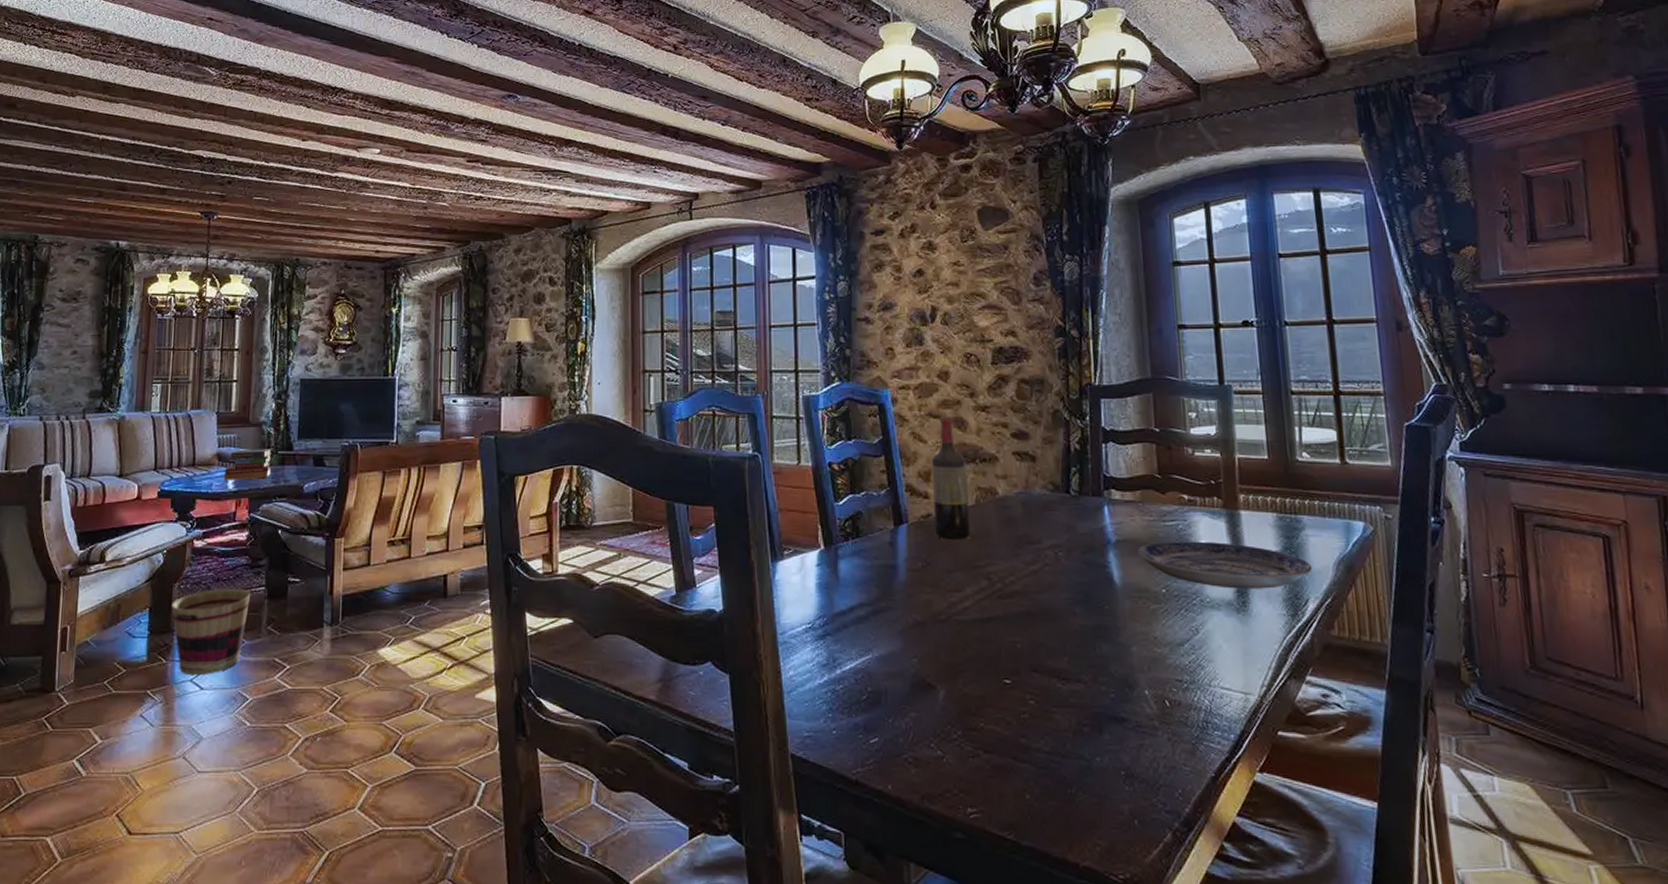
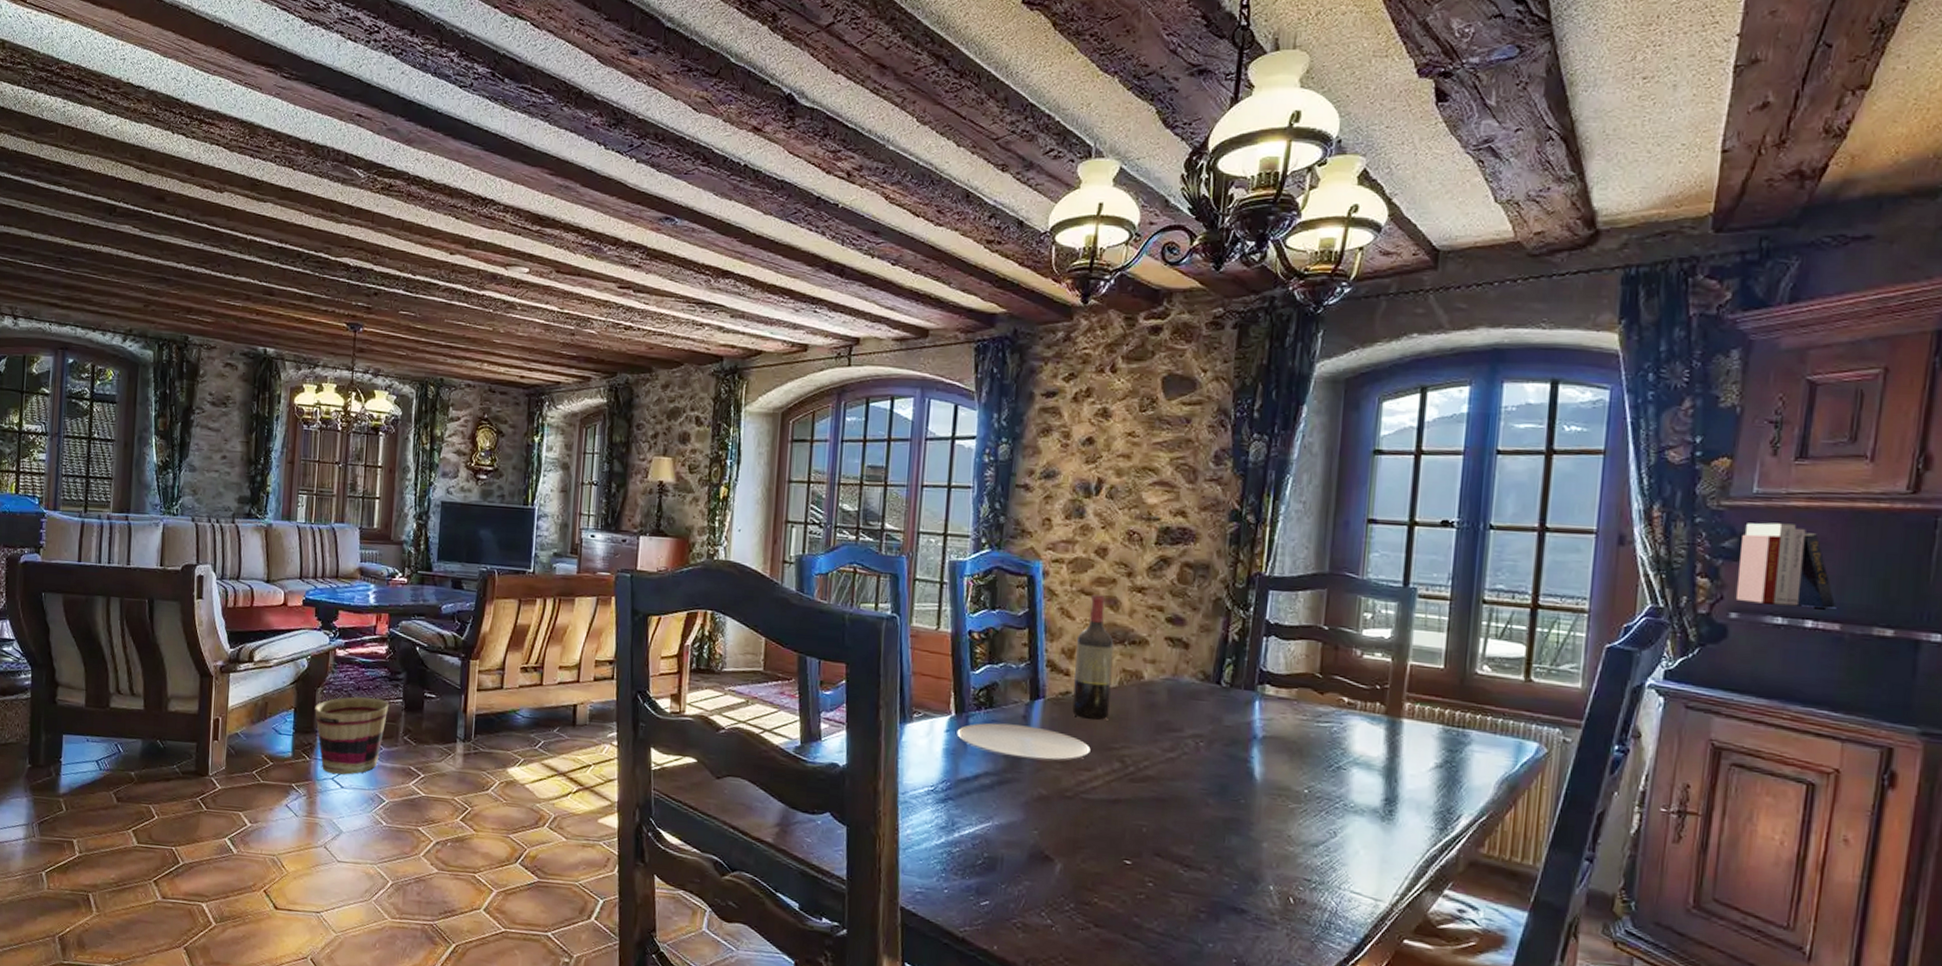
books: present [224,449,271,480] -> none [366,566,411,596]
plate: none [828,552,958,586] -> present [957,723,1091,762]
plate: present [1138,541,1313,589] -> none [1285,742,1472,801]
books: none [1499,300,1589,374] -> present [1735,522,1835,609]

